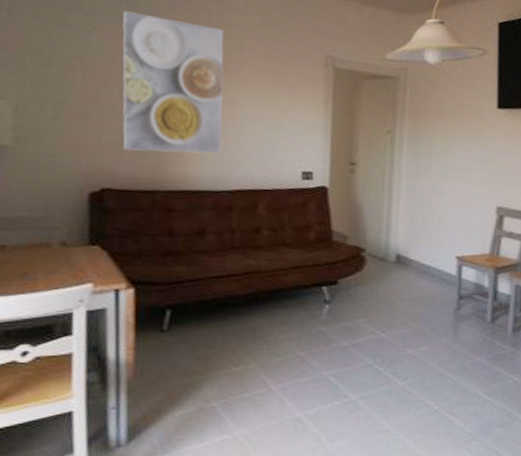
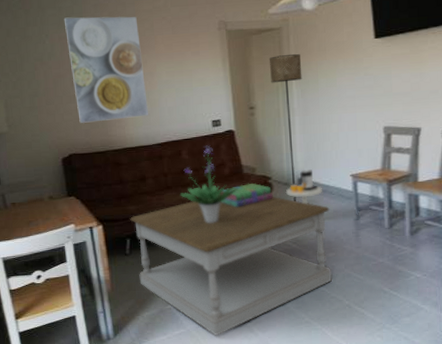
coffee table: none [175,263,429,445] -> present [130,194,332,336]
potted plant: none [249,201,324,299] -> present [180,145,238,223]
stack of books: none [299,253,365,282] -> present [220,183,273,208]
floor lamp: none [379,108,416,281] -> present [269,54,302,201]
side table: none [380,245,423,286] -> present [285,169,322,204]

